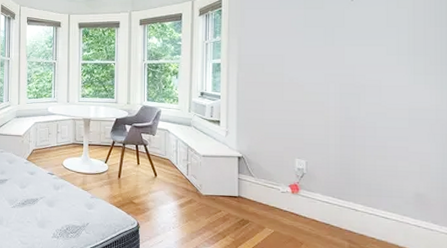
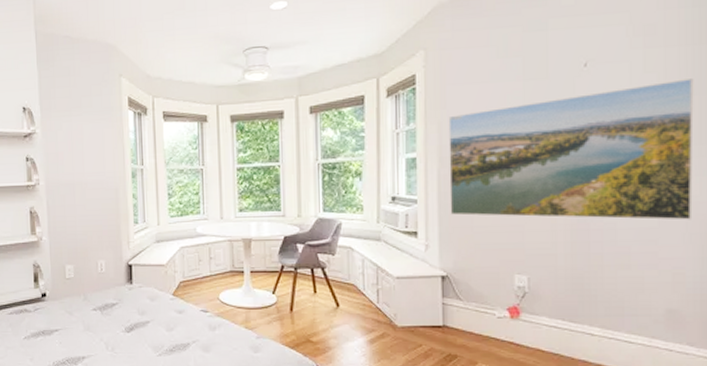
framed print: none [246,14,436,123] -> present [448,79,694,220]

